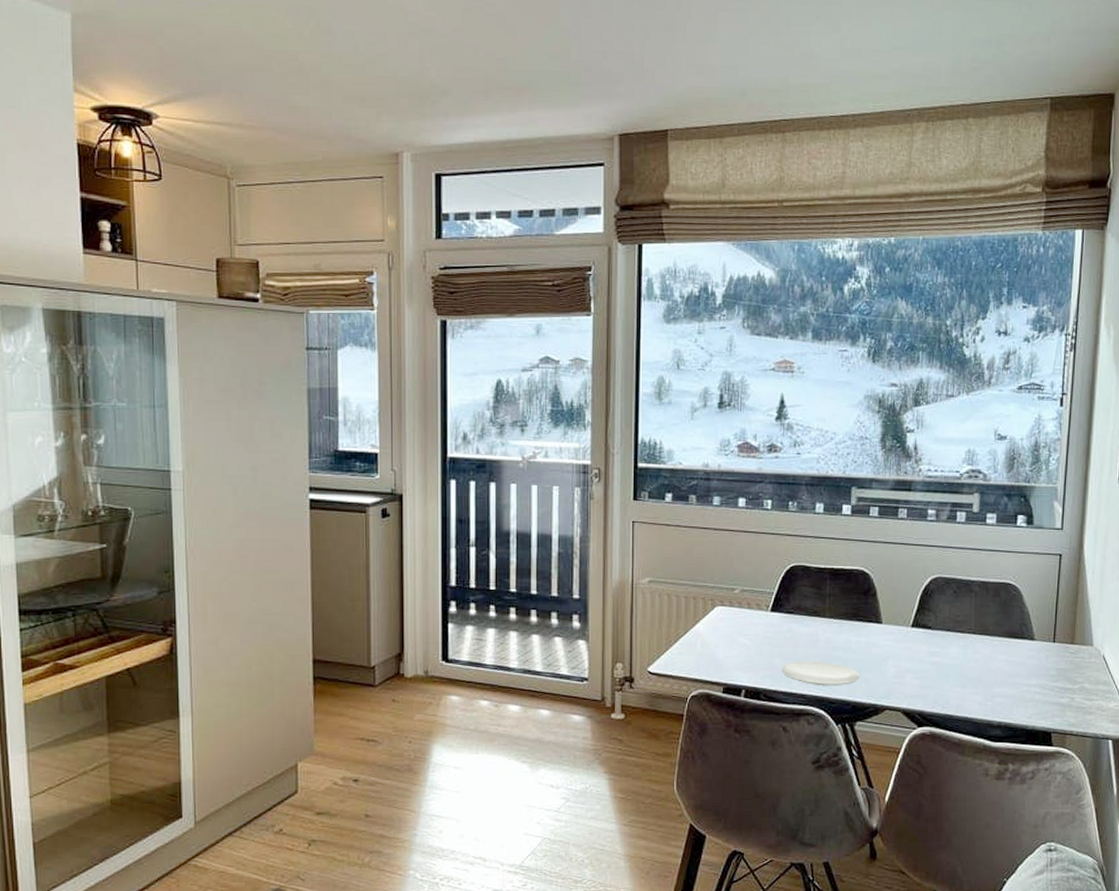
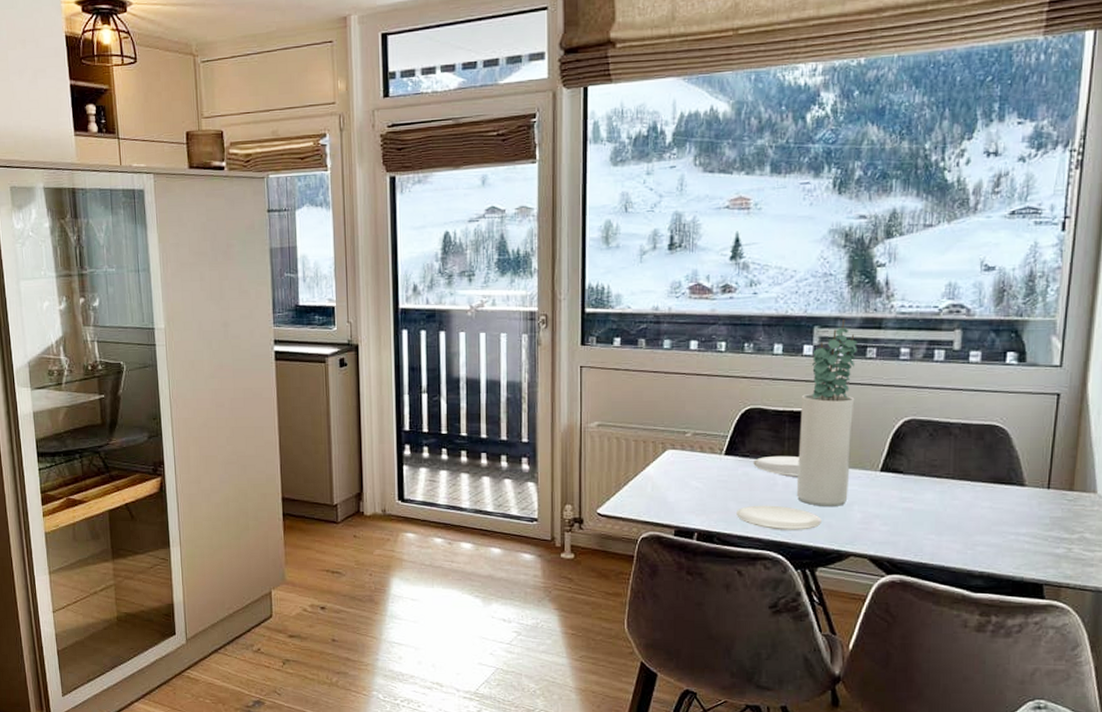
plate: none [797,612,839,634] -> present [753,455,800,478]
vase: none [836,480,890,661] -> present [796,318,858,506]

